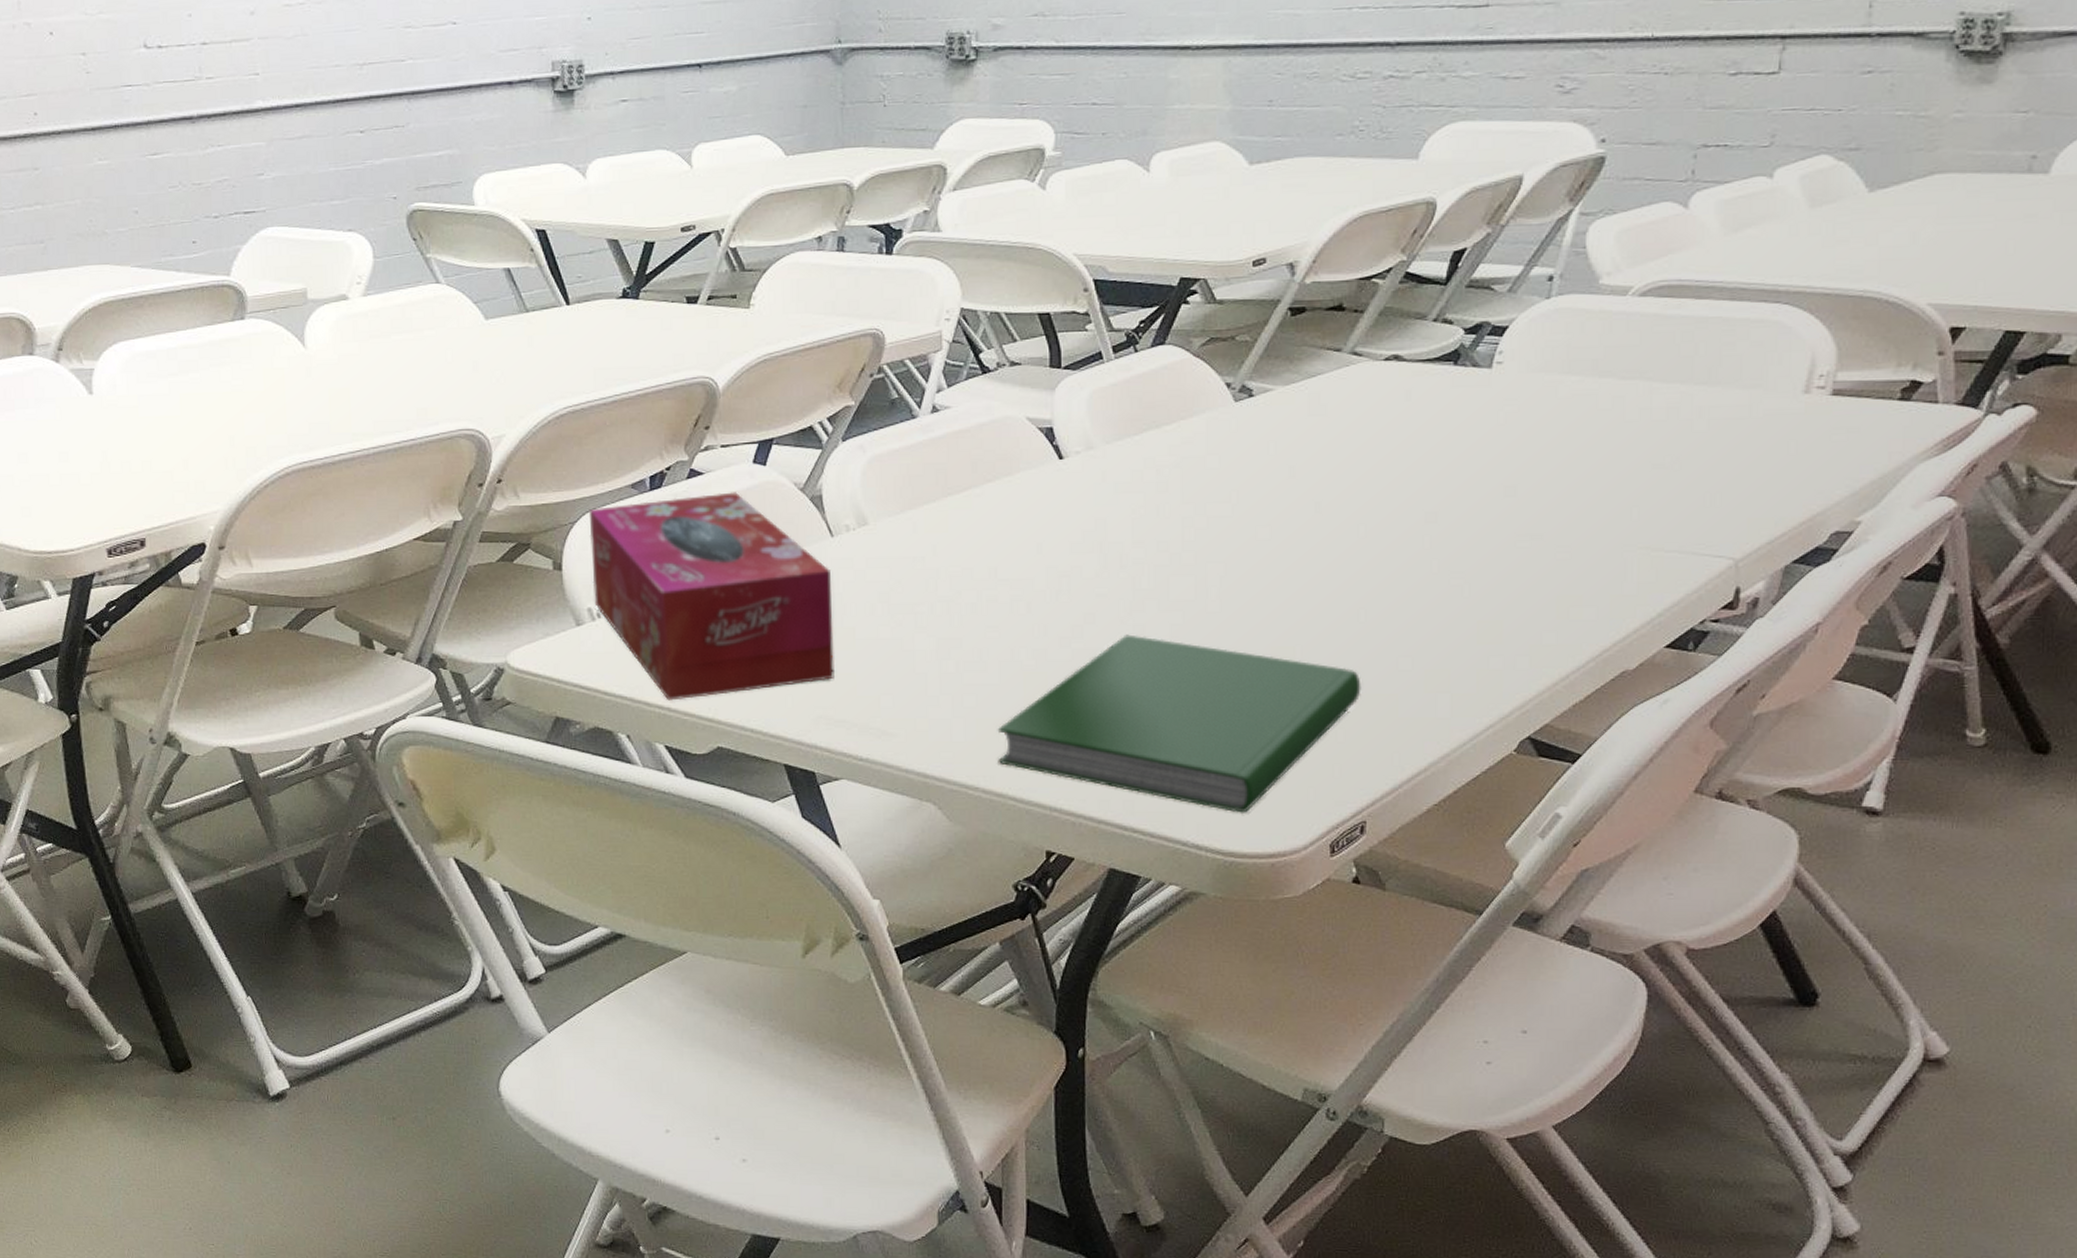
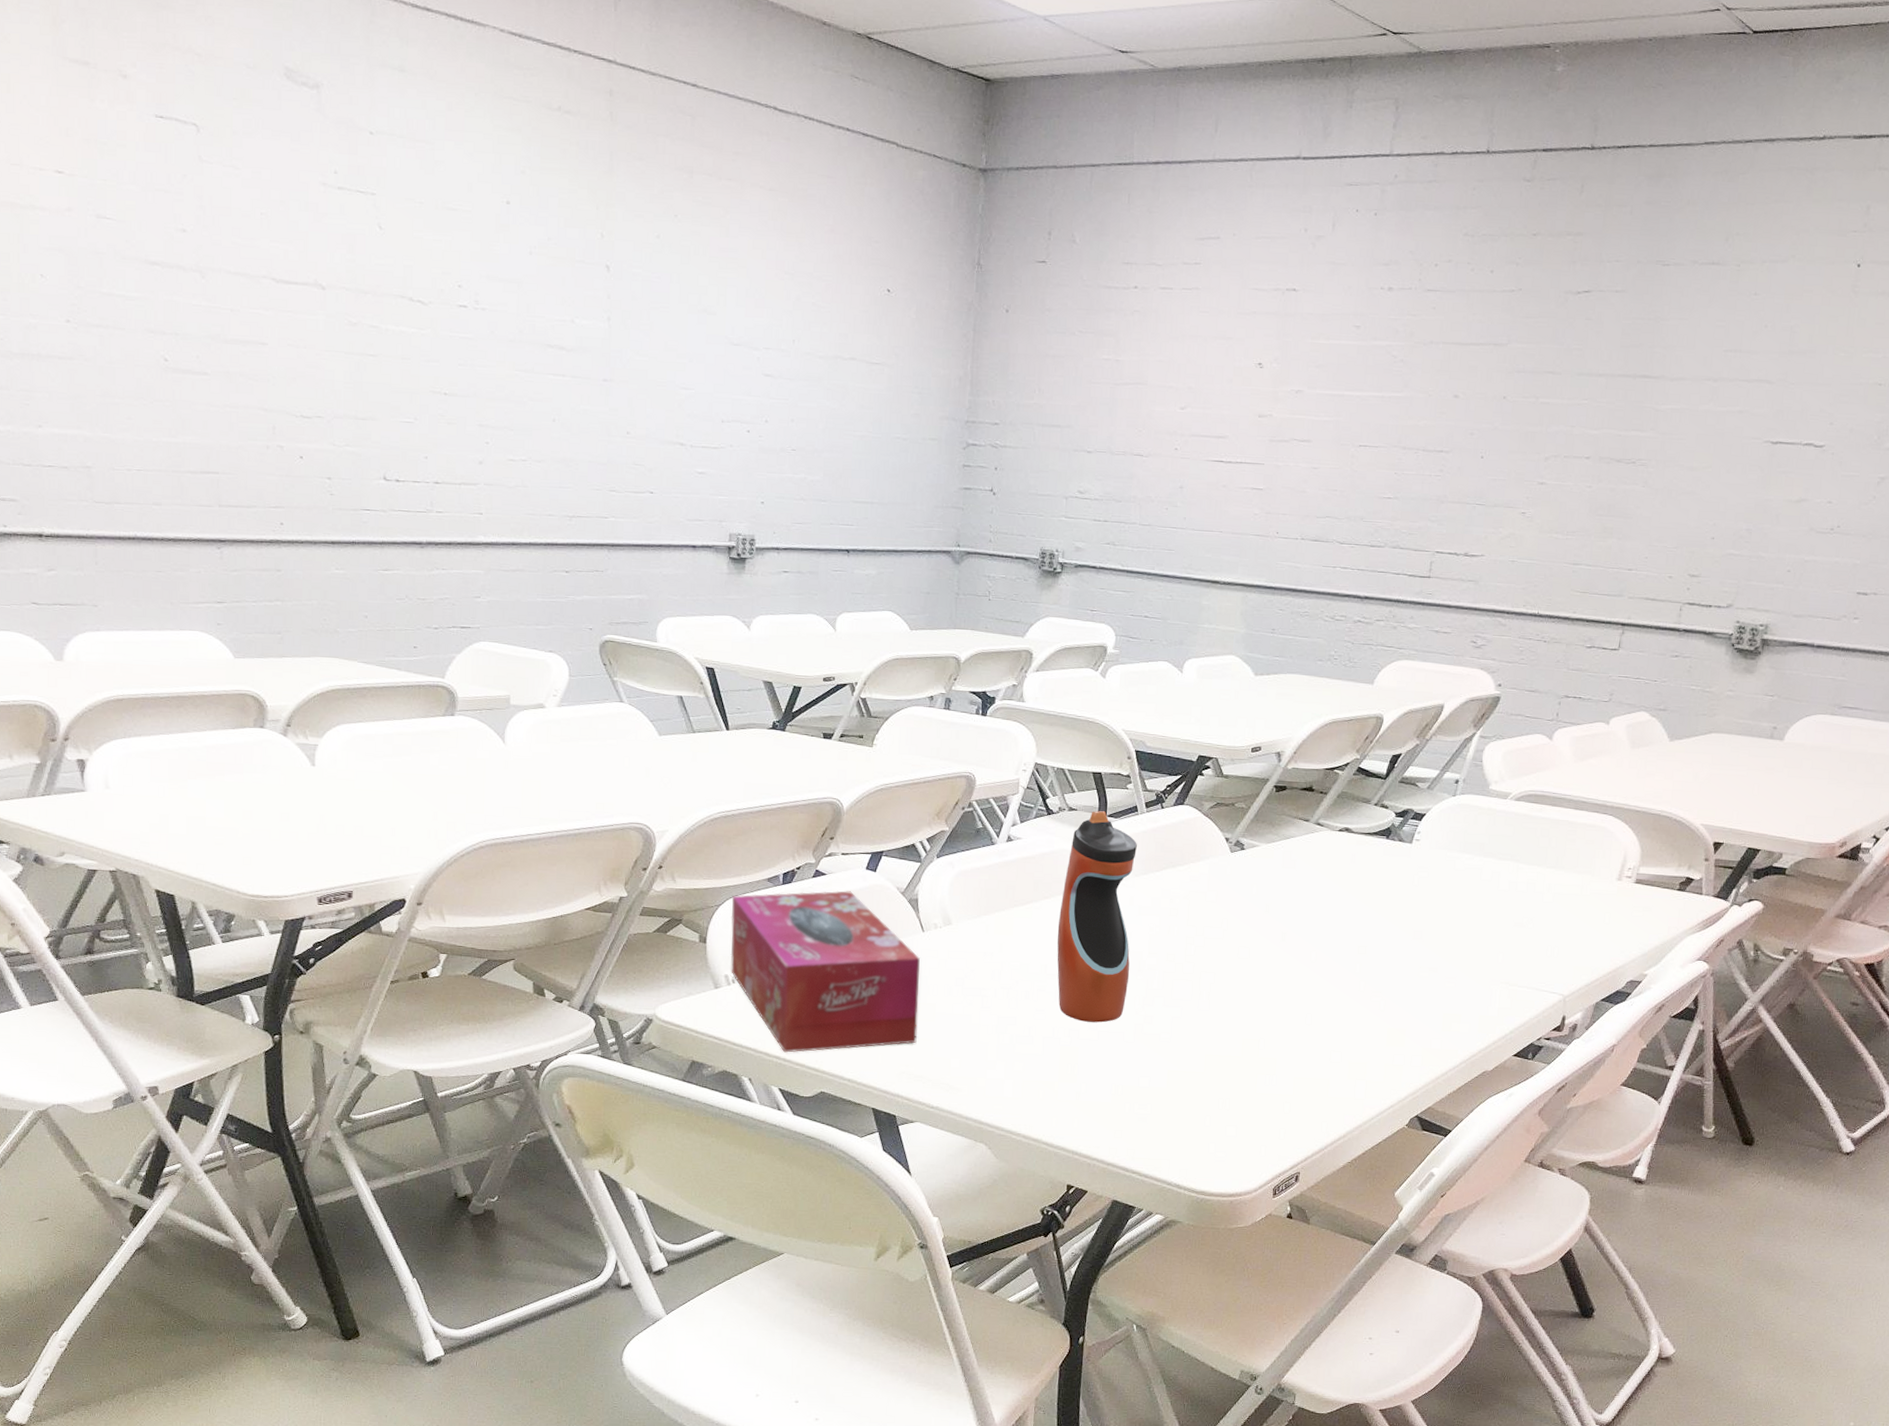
hardcover book: present [997,634,1361,813] -> none [1036,1022,1304,1162]
water bottle: none [1007,362,1109,638] -> present [1057,811,1137,1023]

